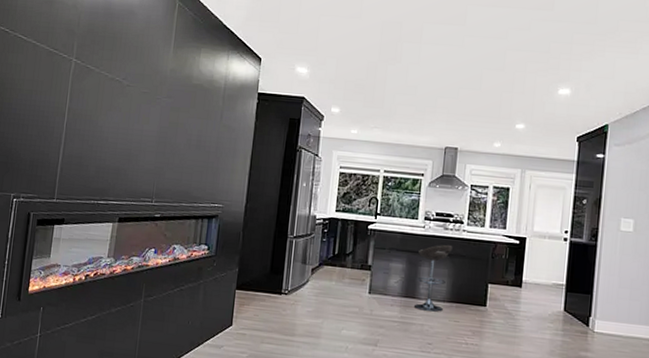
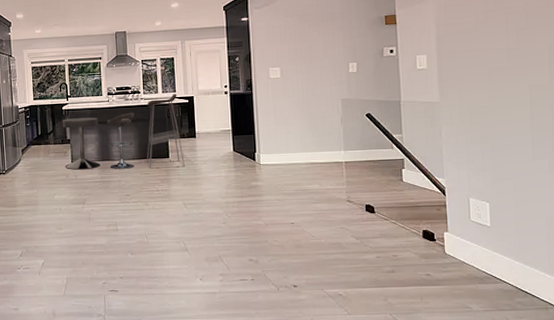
bar stool: none [361,240,409,306] -> present [62,117,101,170]
bar stool: none [458,231,507,321] -> present [146,94,185,169]

